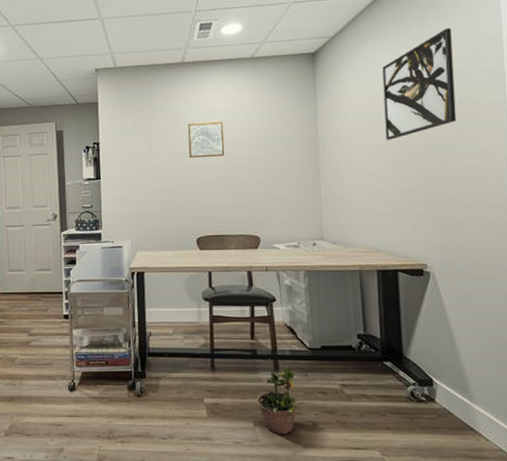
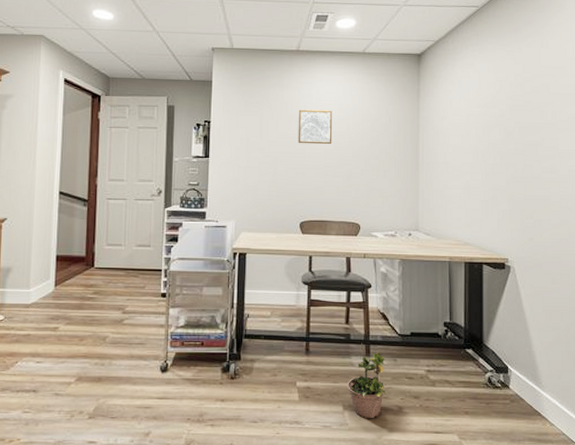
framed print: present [382,28,457,140] -> none [479,44,540,141]

